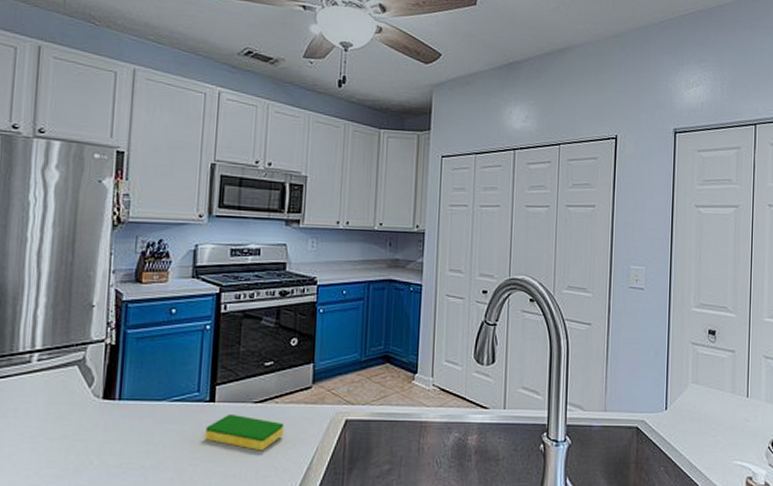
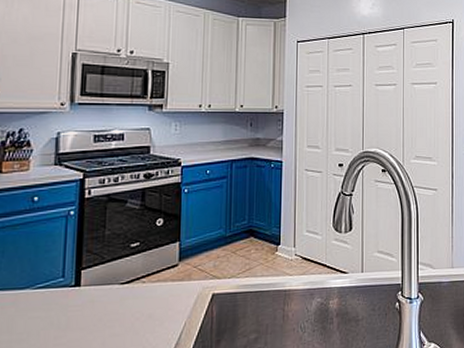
dish sponge: present [205,413,285,451] -> none [71,296,152,331]

